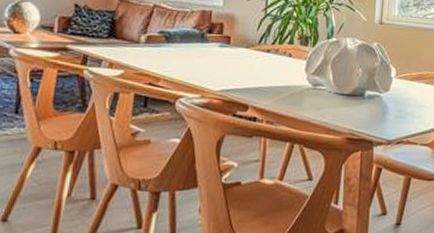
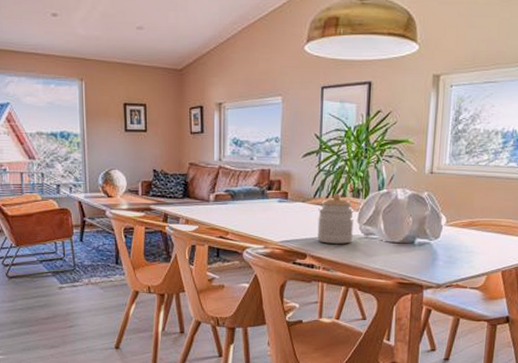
jar: none [261,40,302,95] -> present [317,193,354,244]

